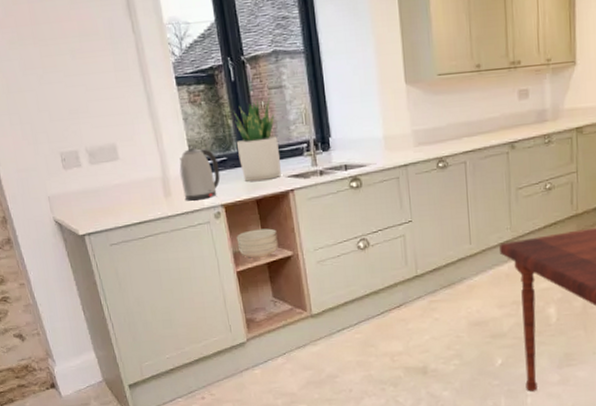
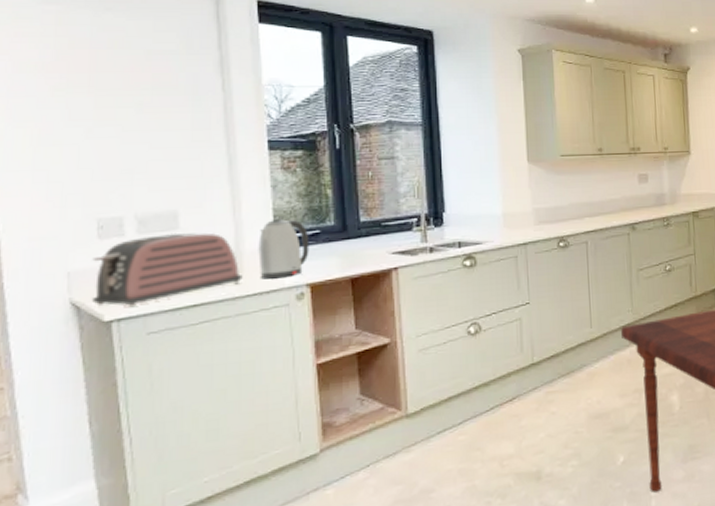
toaster: none [63,162,172,225] -> present [91,232,243,308]
planter: present [232,98,281,182] -> none [333,168,384,259]
bowl: present [236,228,279,259] -> none [321,311,374,349]

